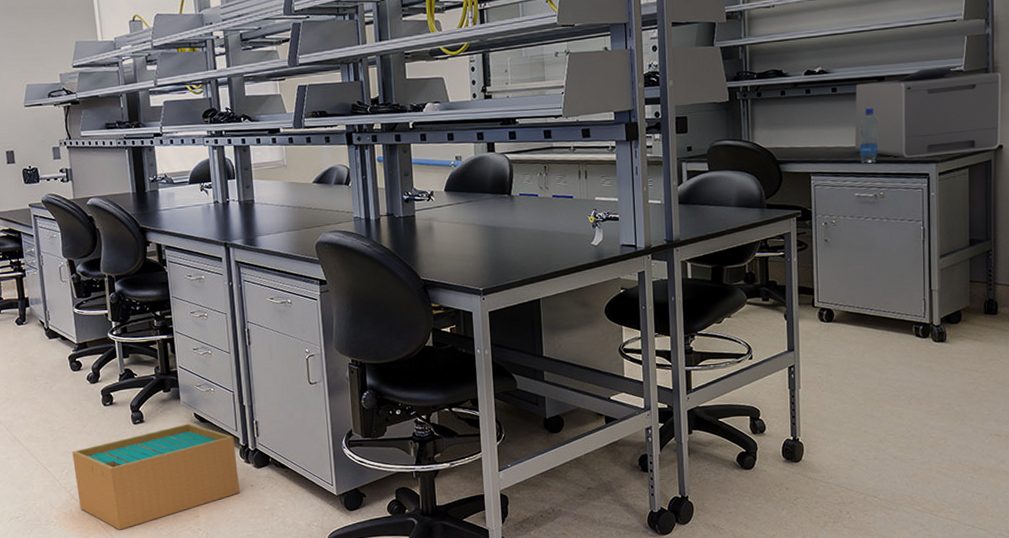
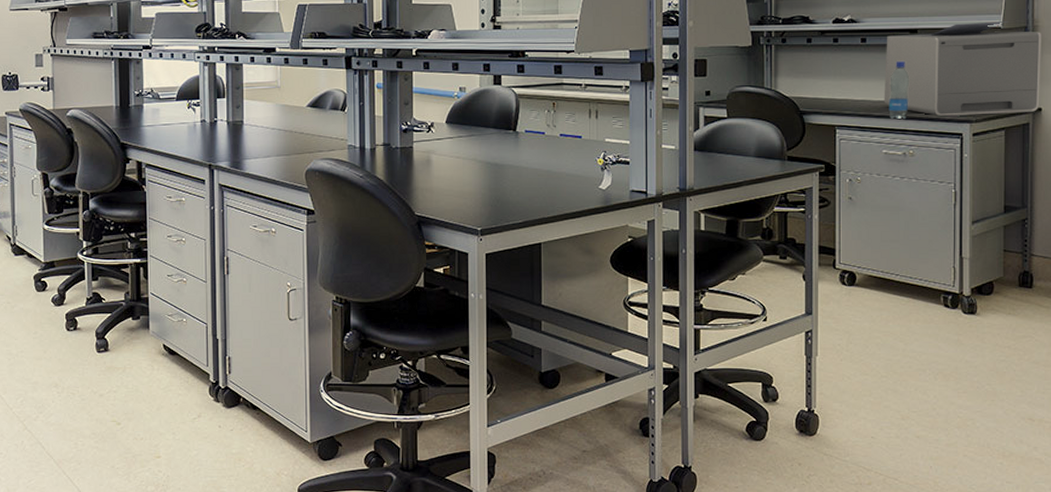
cardboard box: present [72,424,240,530] -> none [29,355,206,467]

